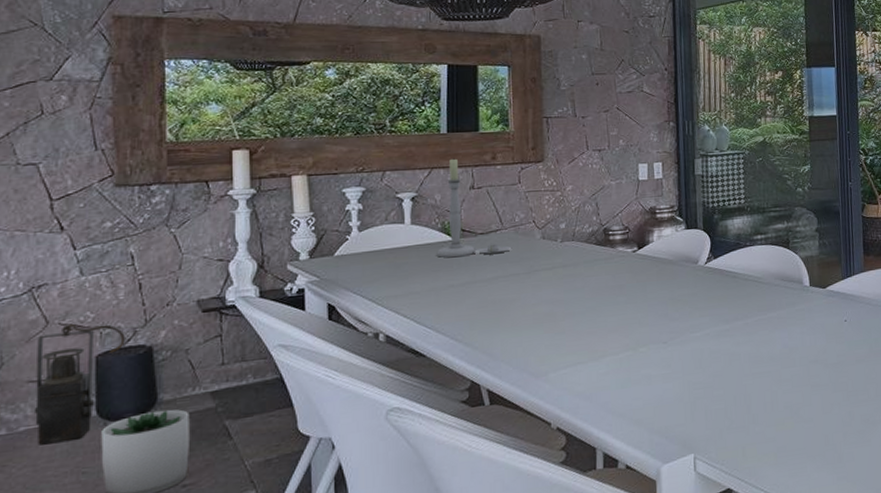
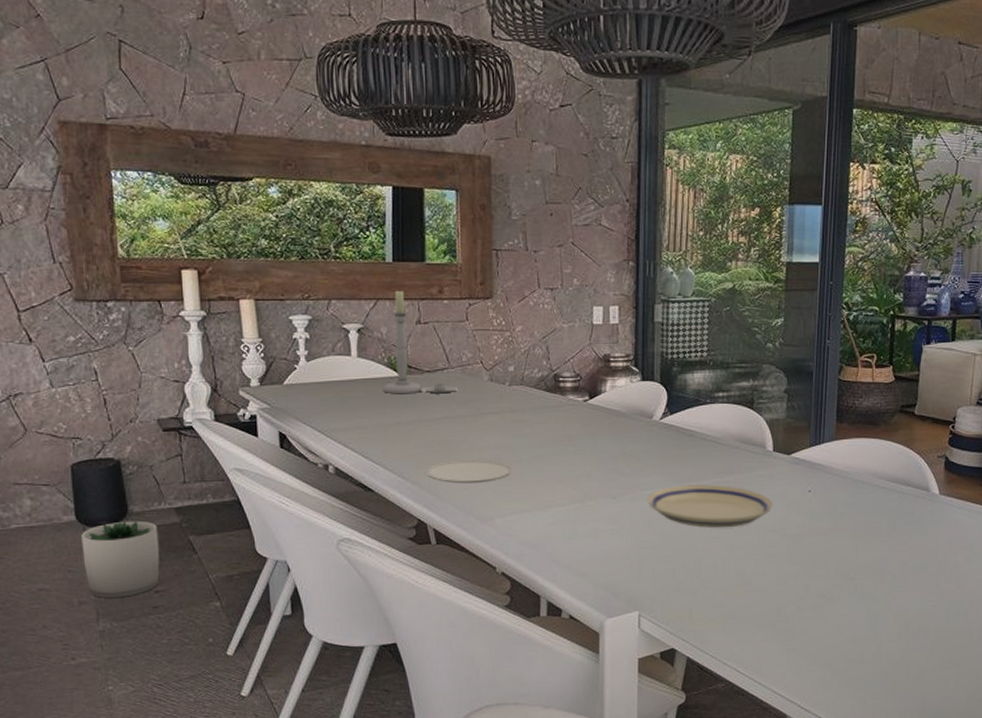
lantern: present [33,323,125,446] -> none [19,432,96,543]
plate: none [479,315,566,342] -> present [426,459,513,484]
plate: none [696,322,814,364] -> present [647,484,773,528]

